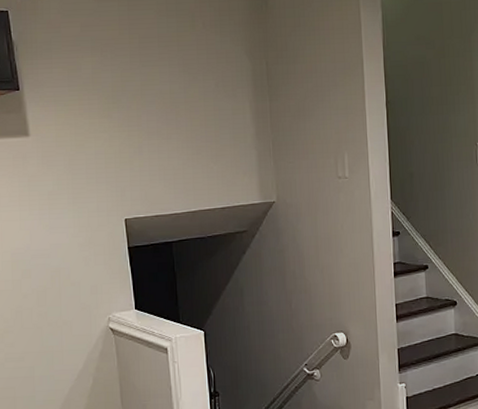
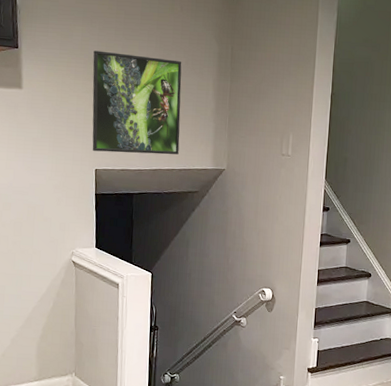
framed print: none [108,82,220,198] -> present [92,50,182,155]

